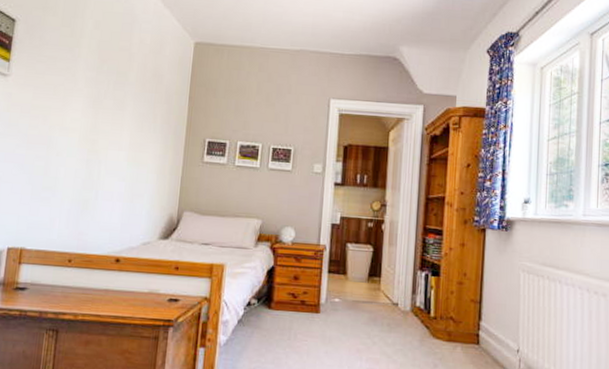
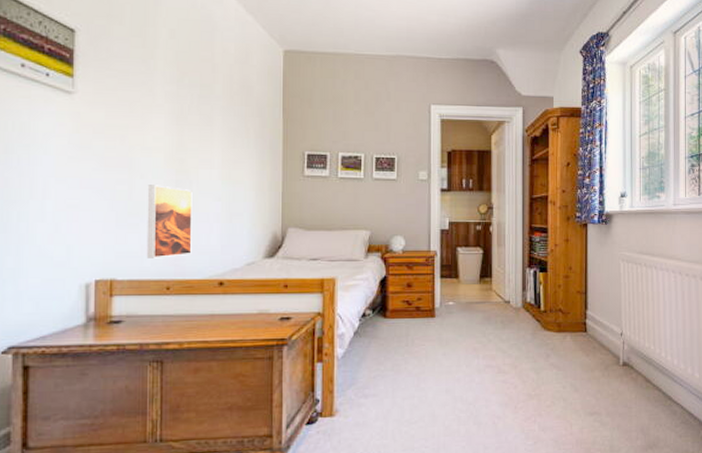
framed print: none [54,162,101,232] -> present [146,185,193,258]

